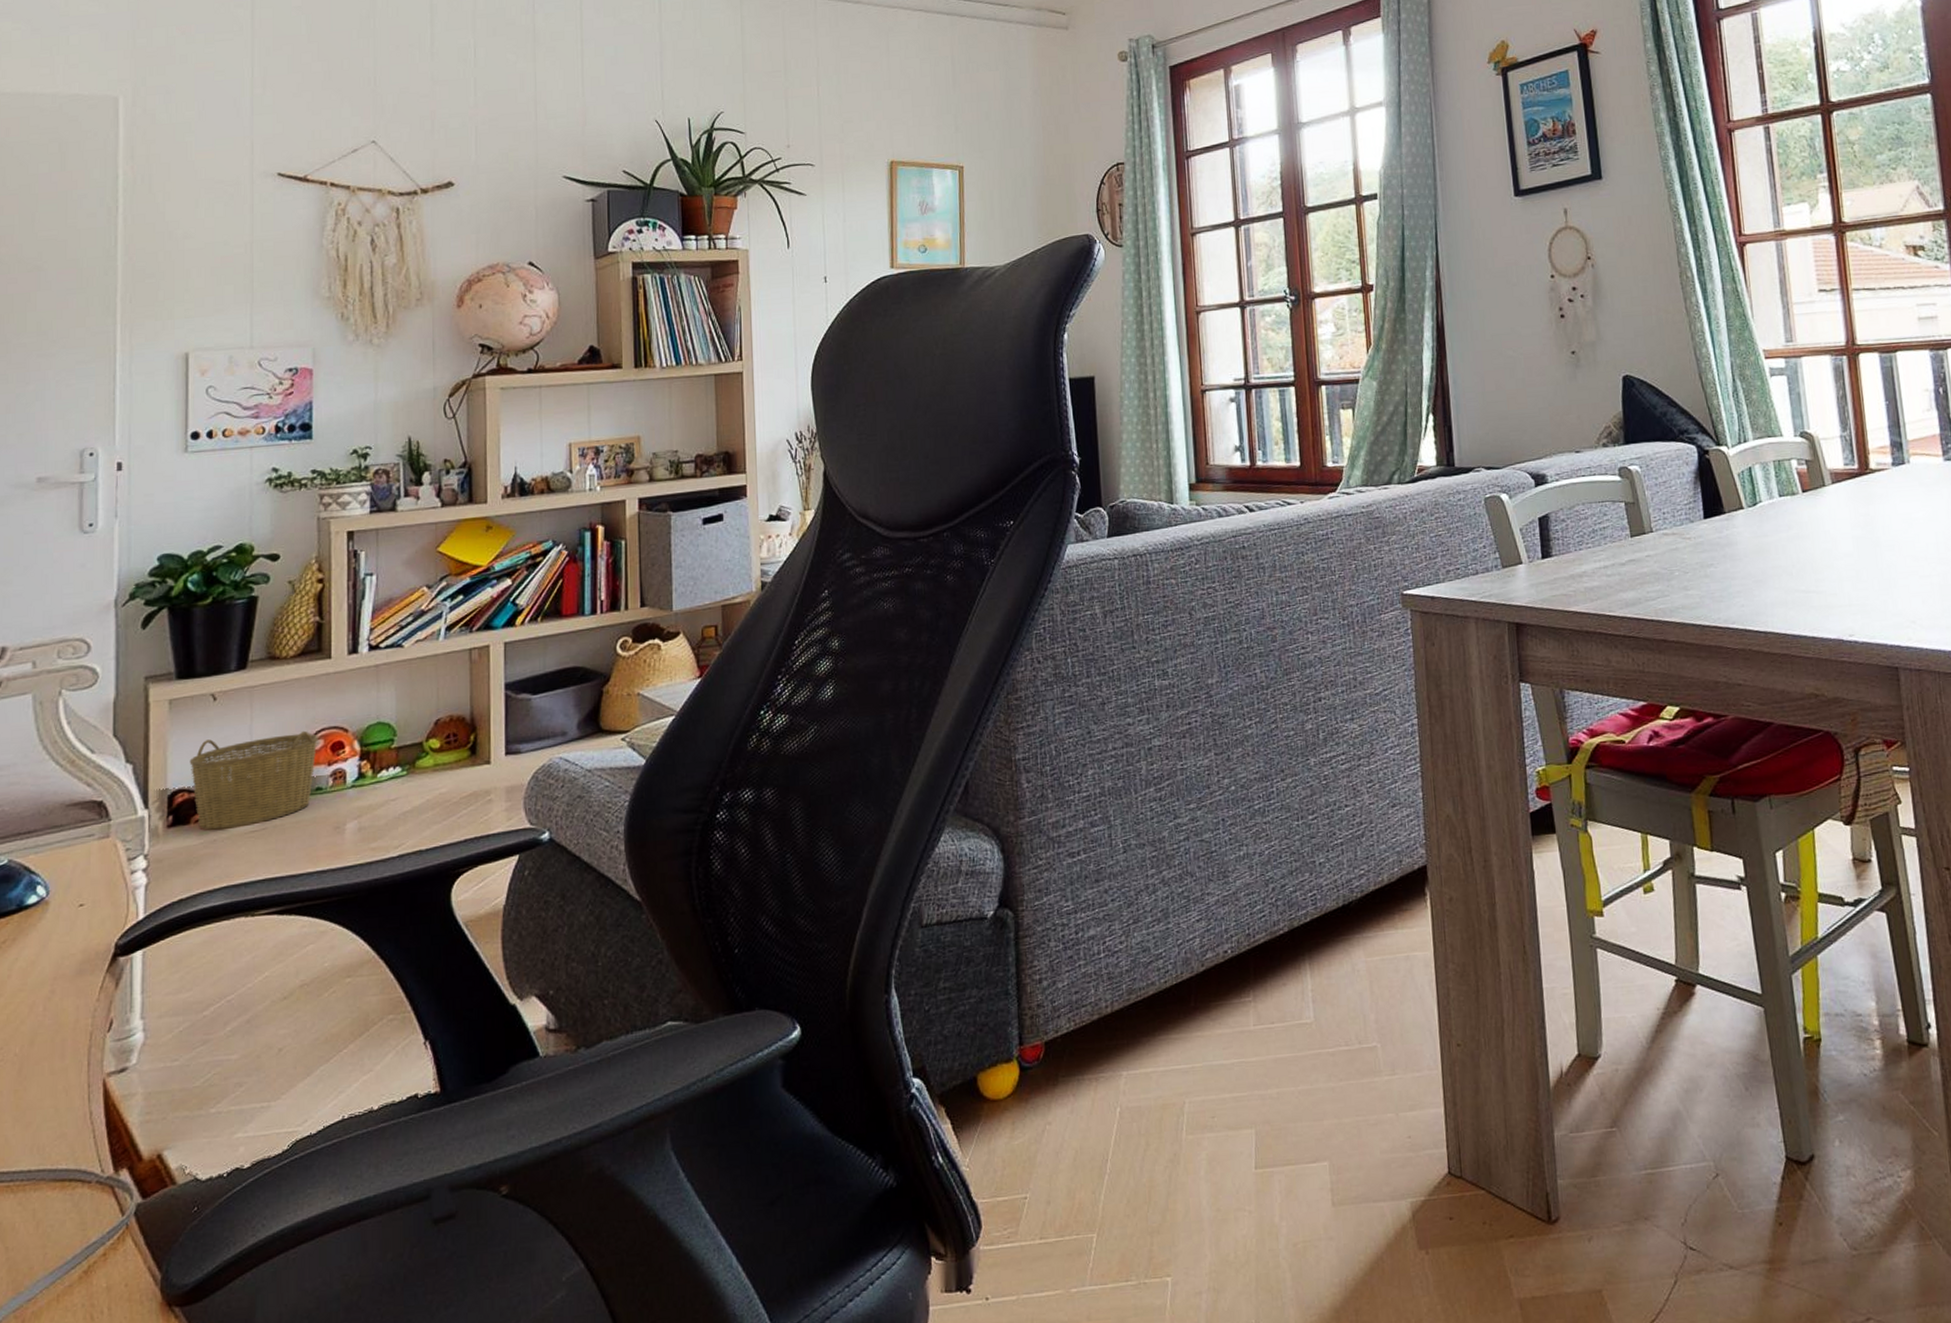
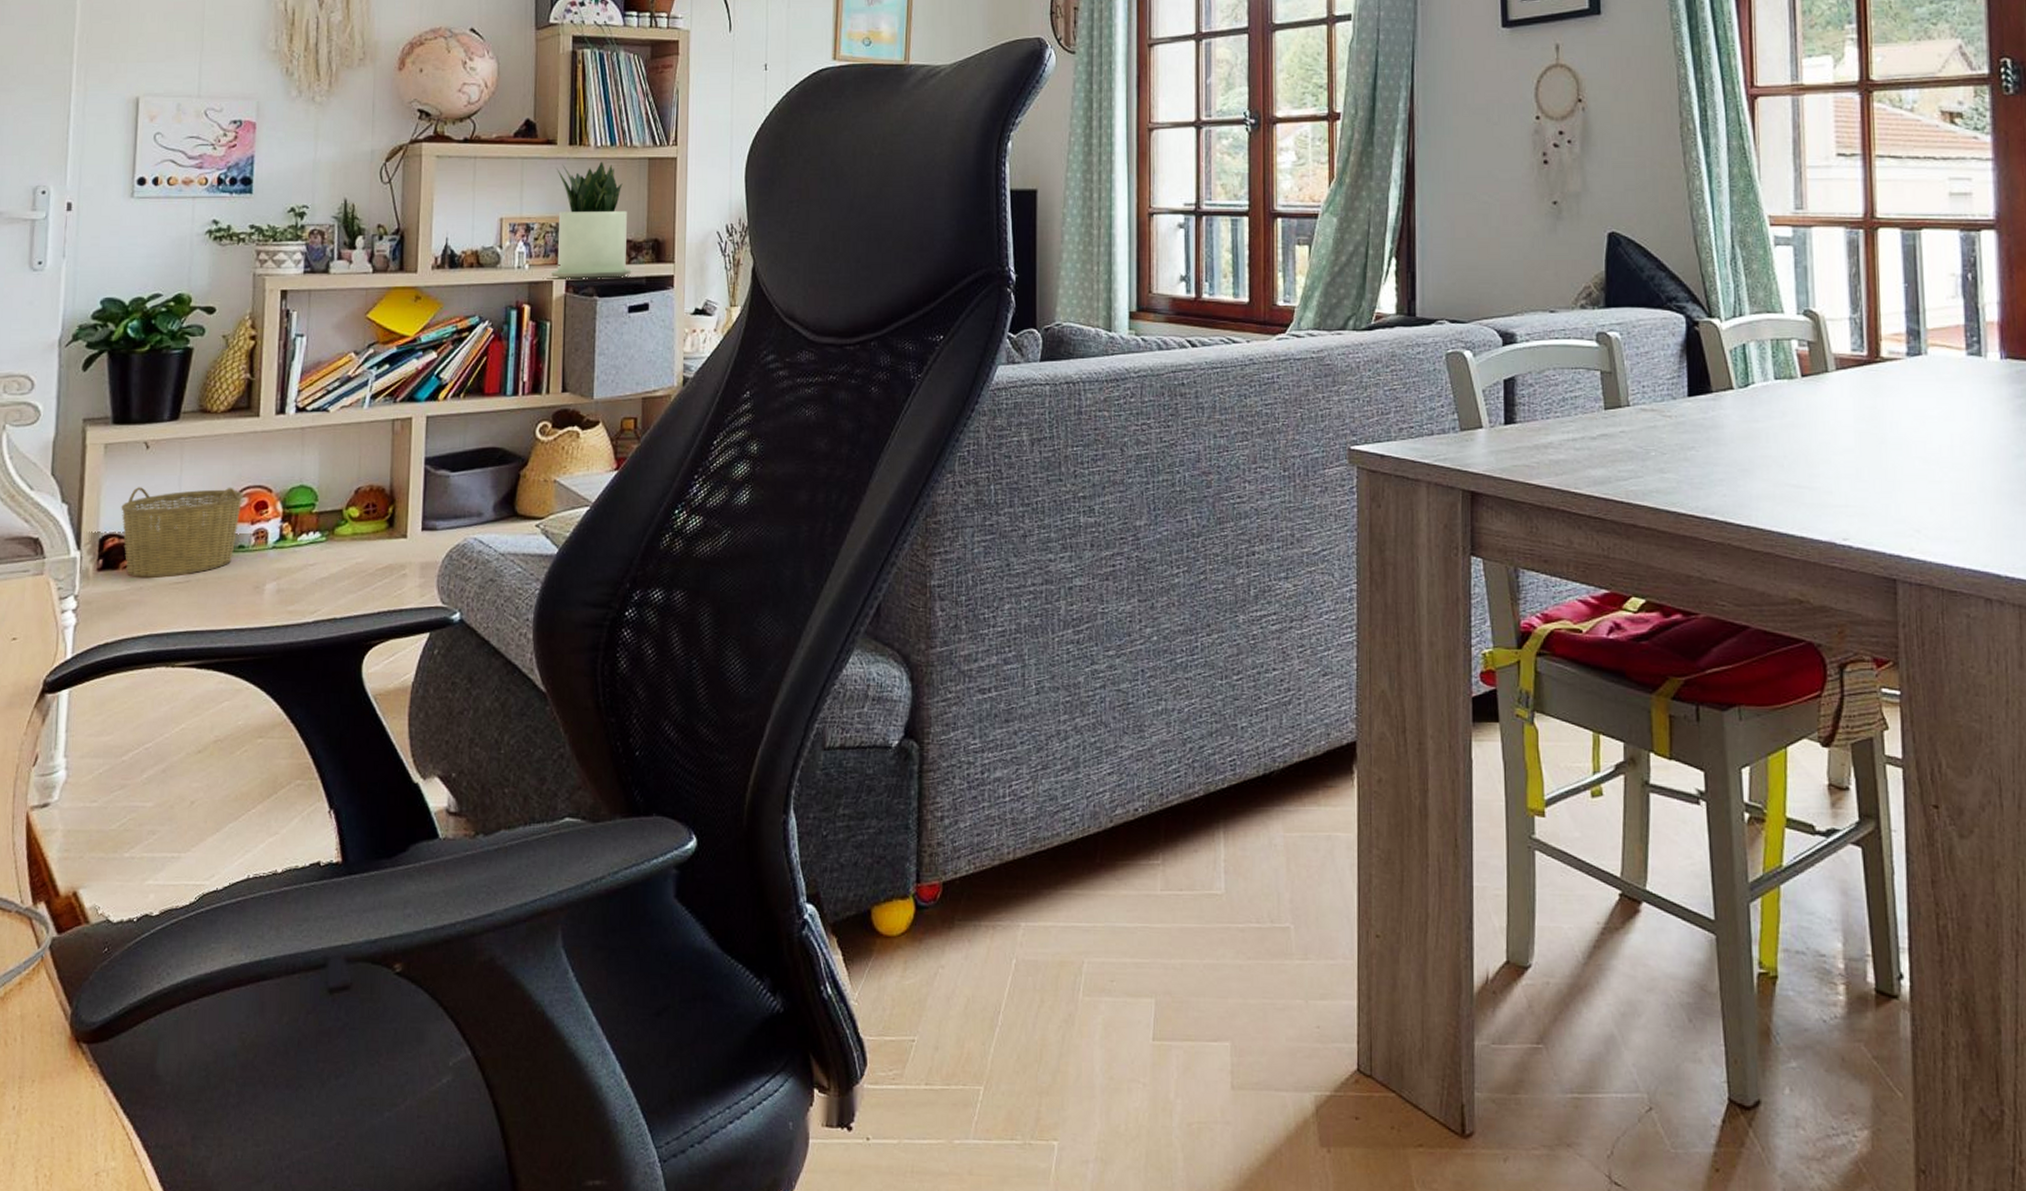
planter: none [621,381,706,498] -> present [549,161,633,279]

